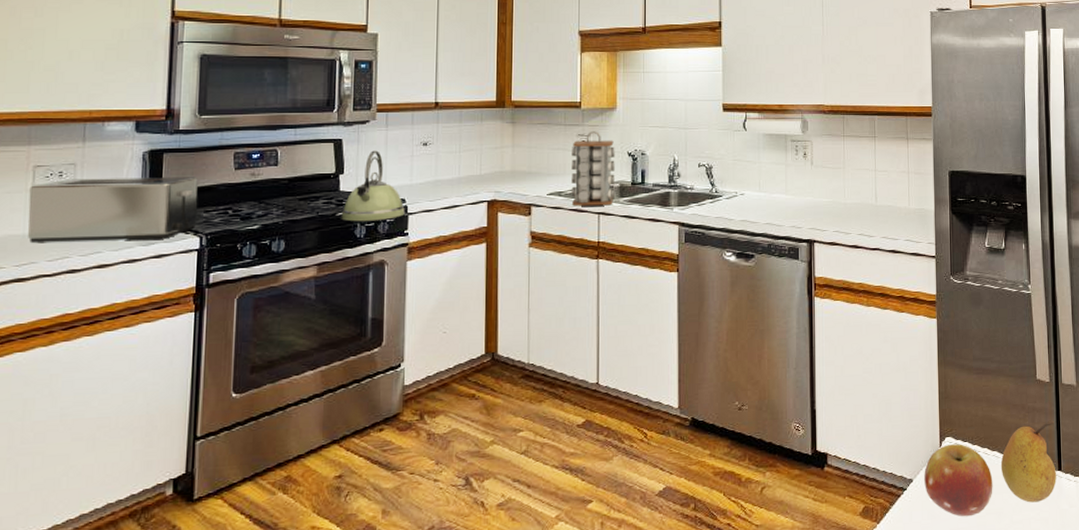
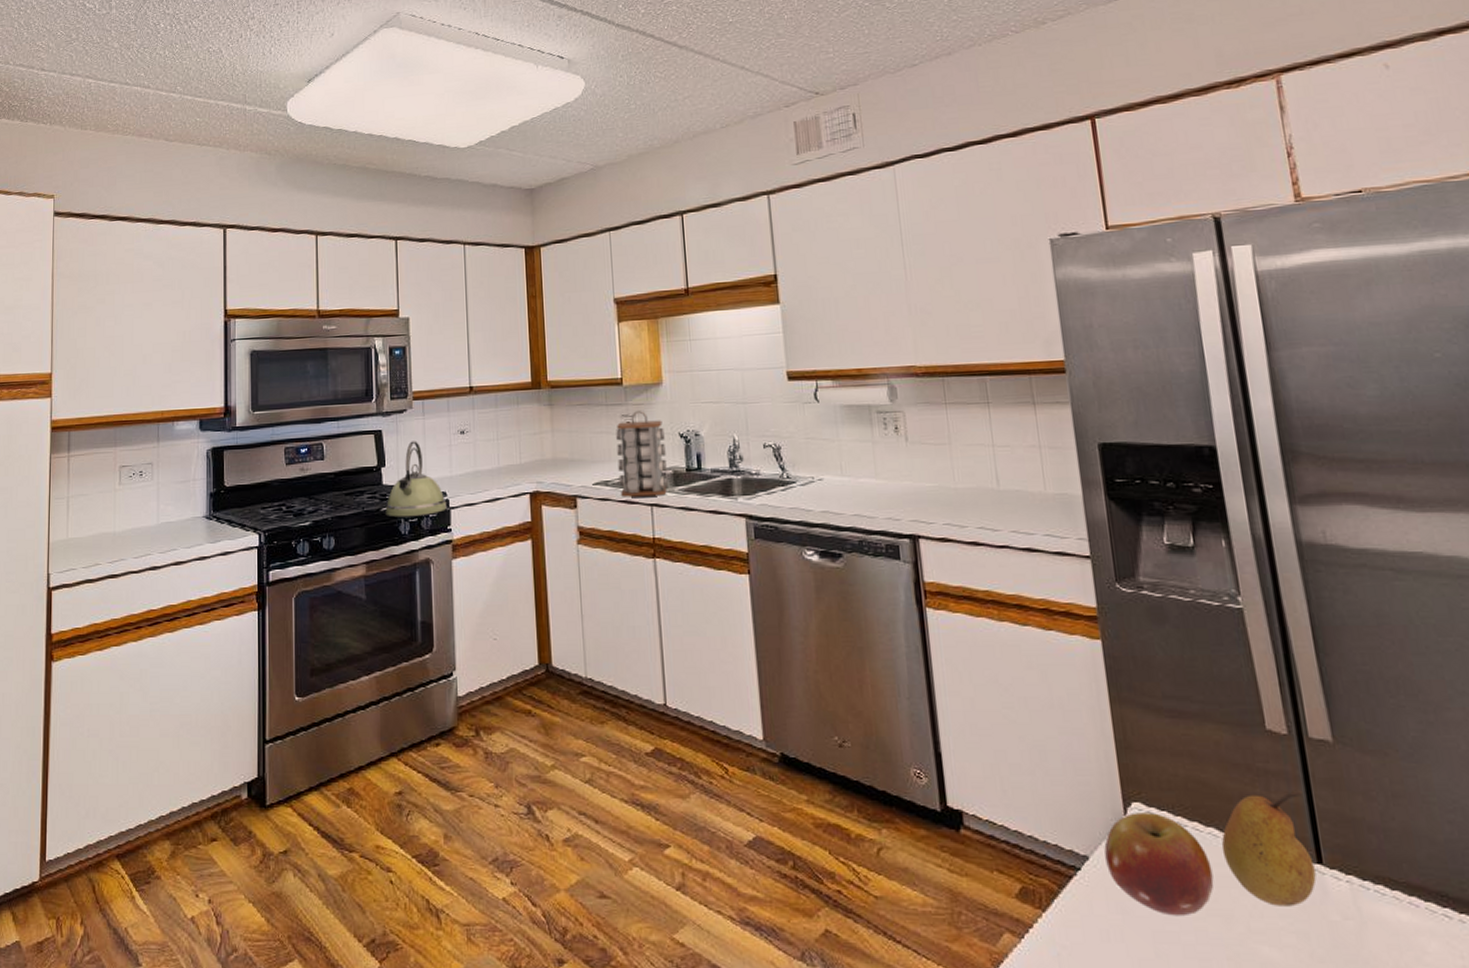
toaster: present [27,177,199,244] -> none [117,473,256,541]

